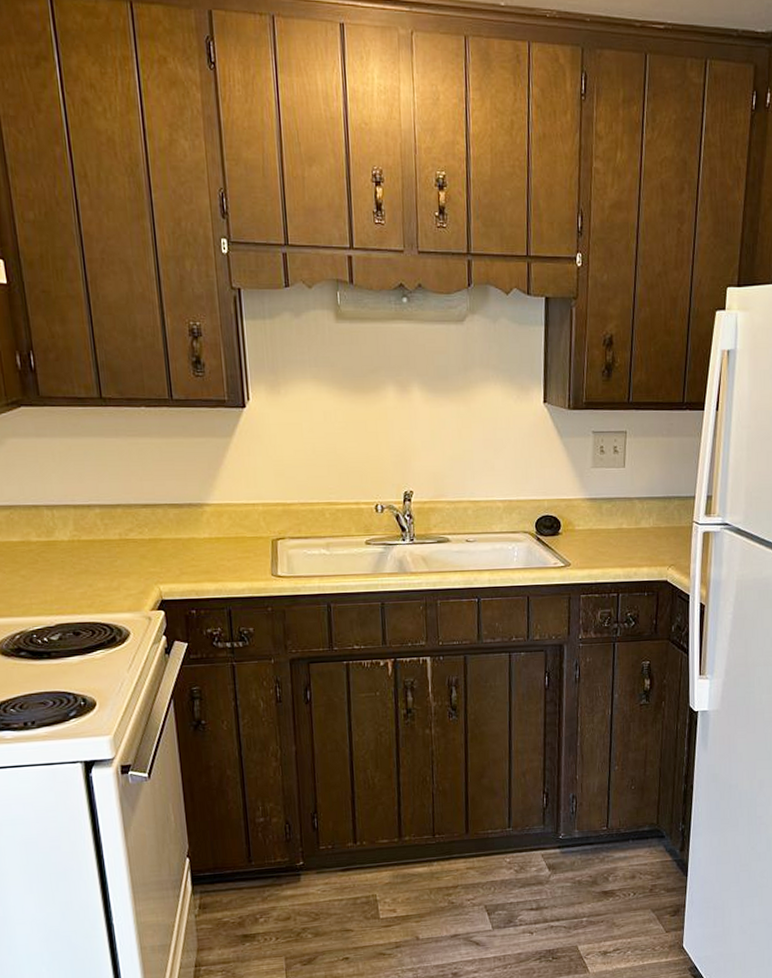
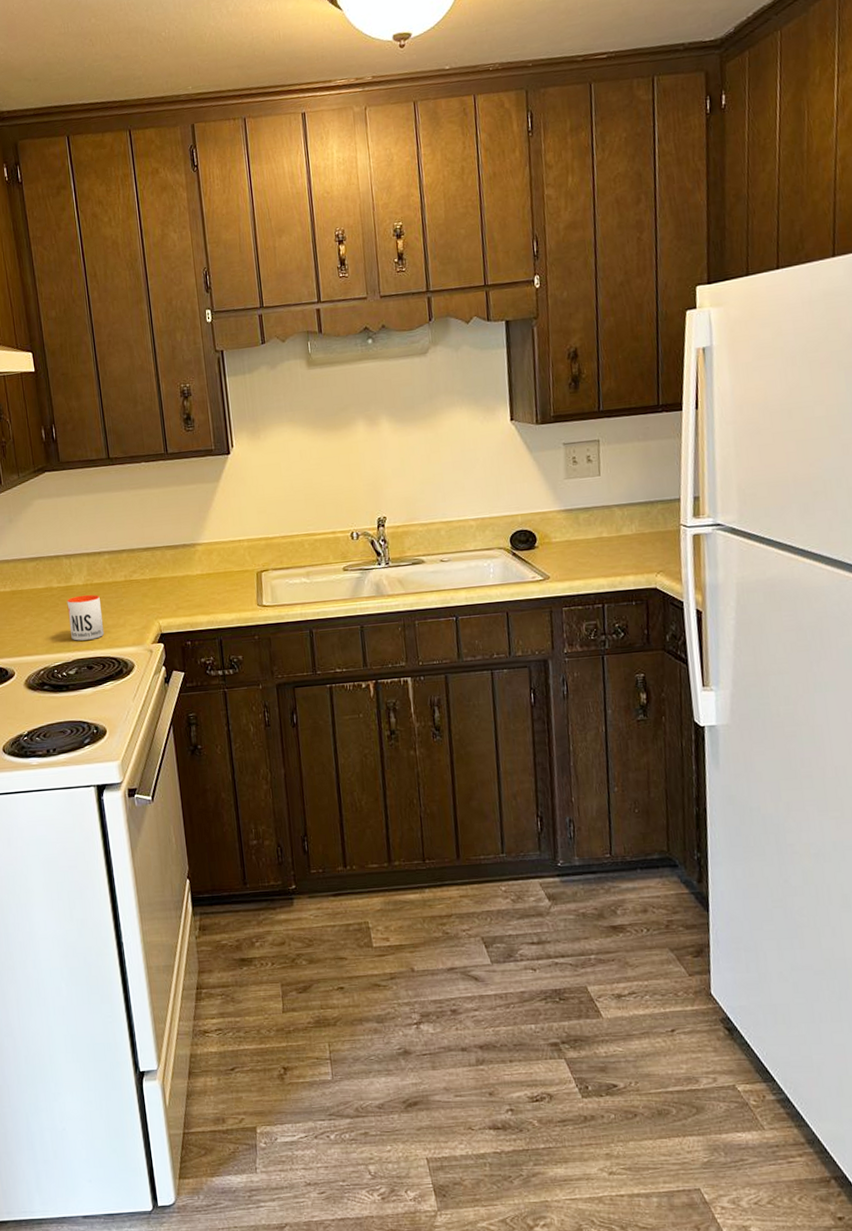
mug: none [48,552,95,603] -> present [66,594,105,641]

